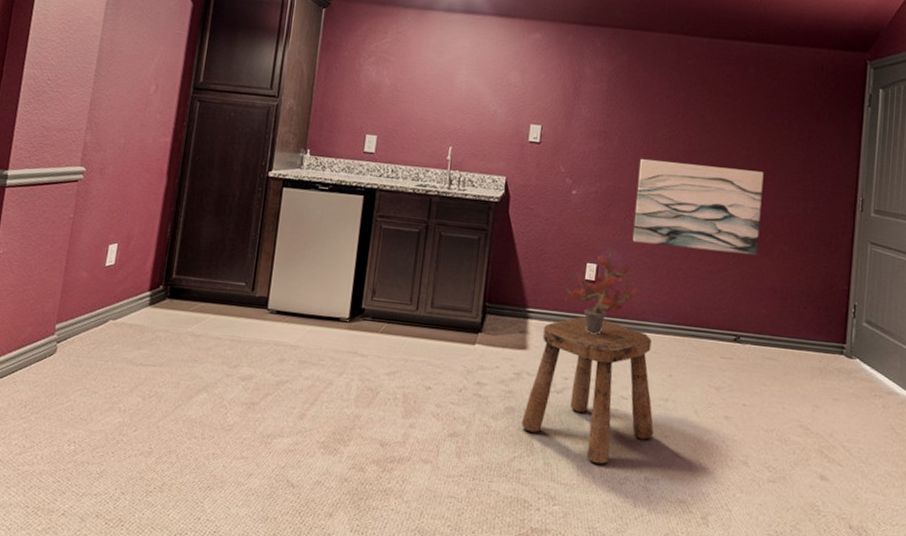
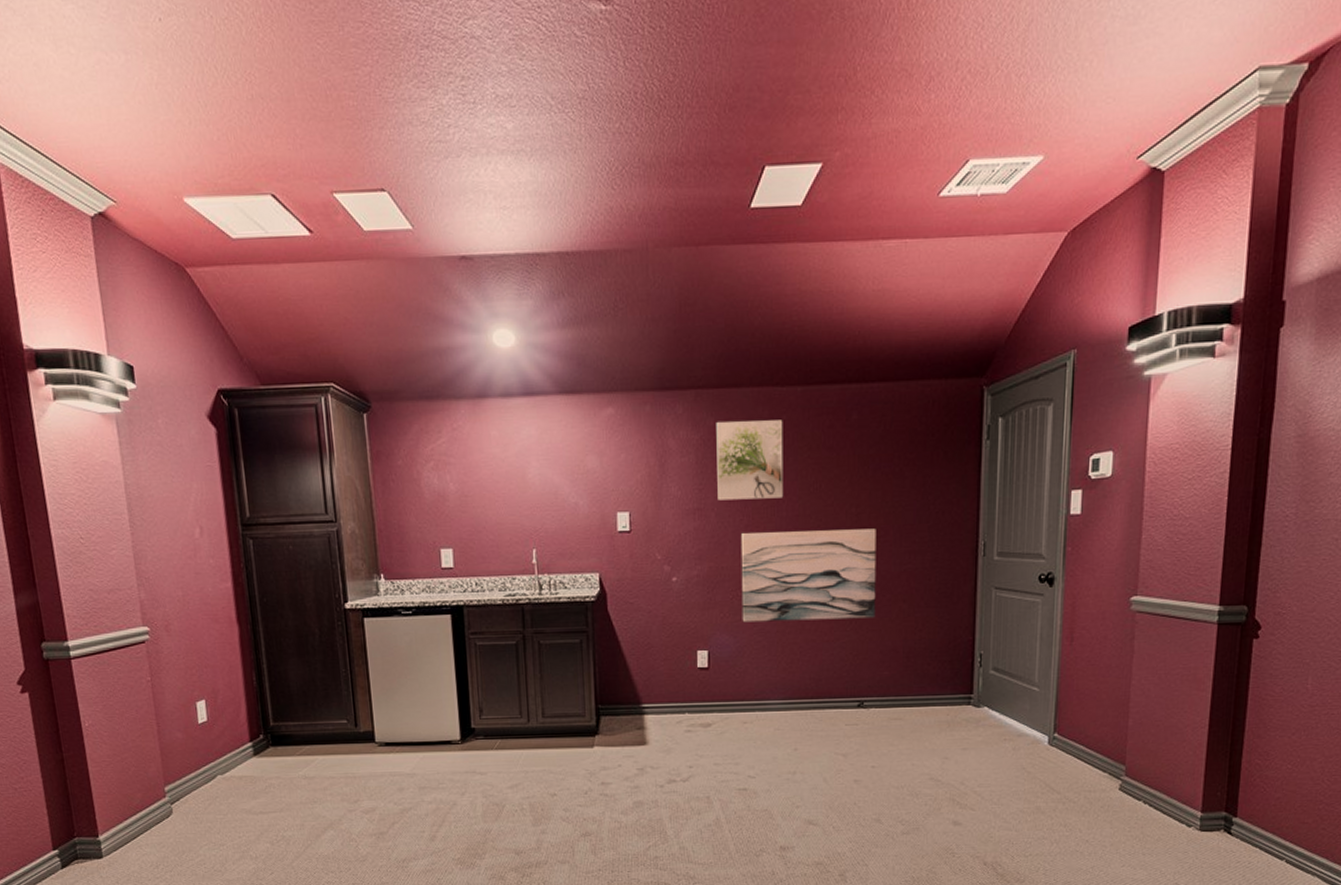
stool: present [522,316,654,465] -> none [652,704,784,841]
potted plant: present [561,243,638,335] -> none [674,626,754,721]
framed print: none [622,59,688,132] -> present [716,420,784,501]

